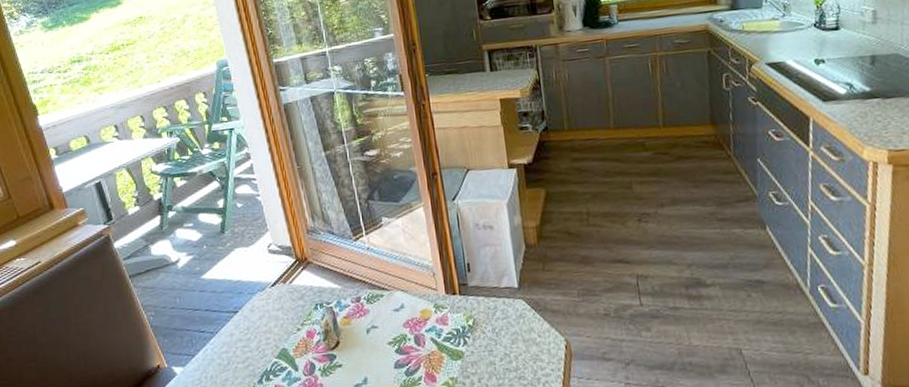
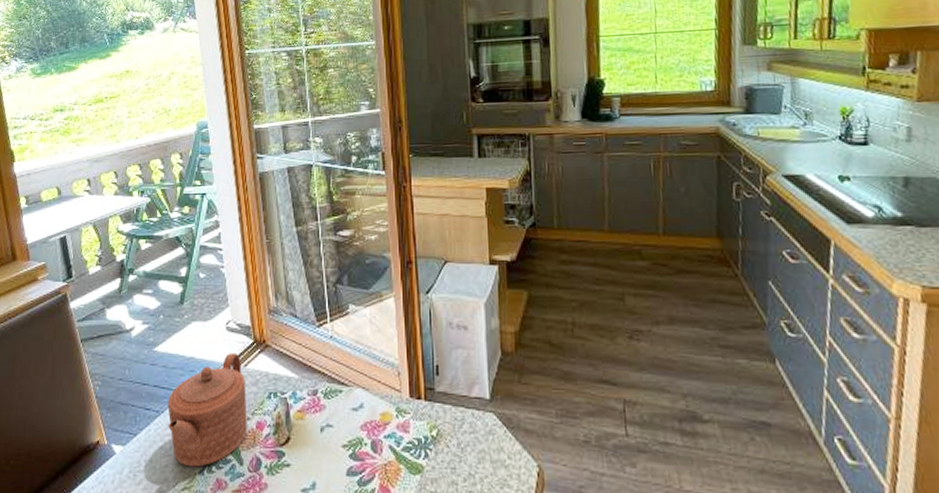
teapot: none [220,272,299,378] -> present [167,352,247,467]

